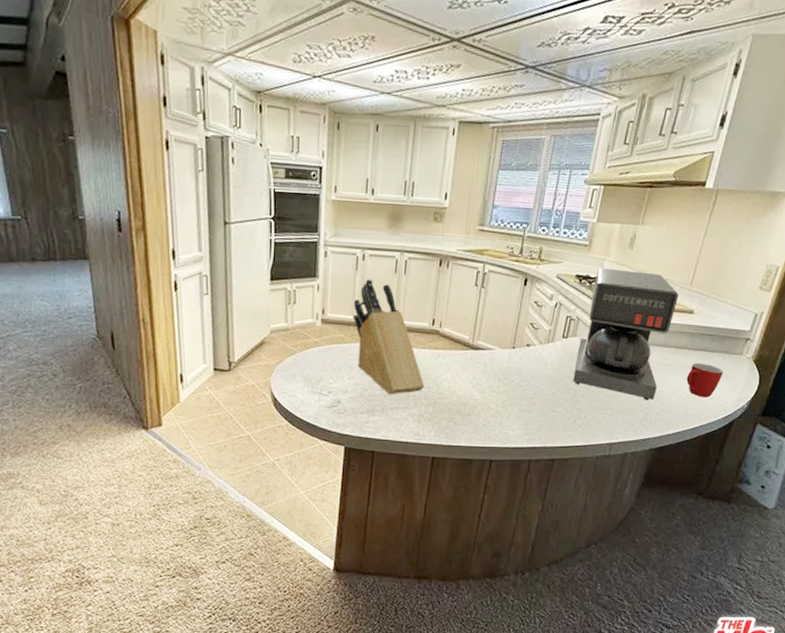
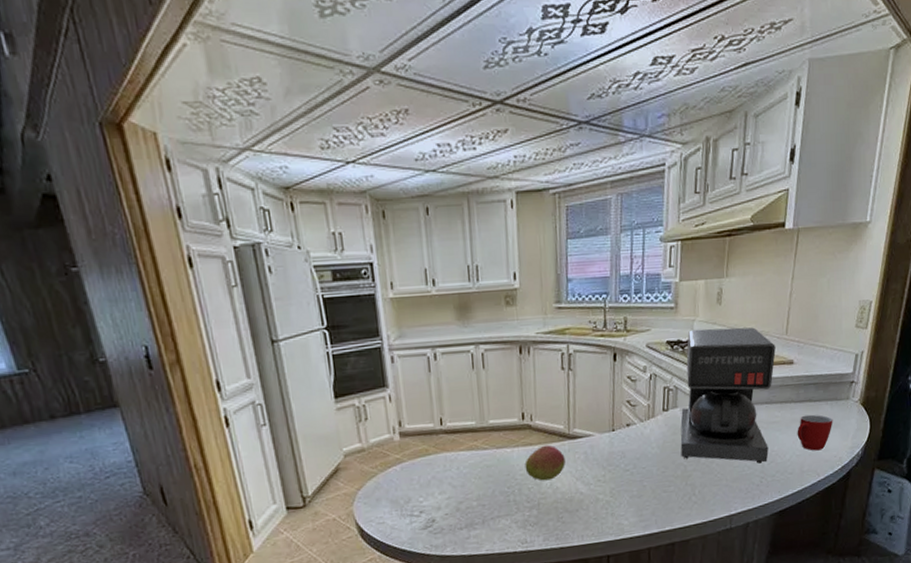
knife block: present [352,279,425,395] -> none [432,380,525,504]
fruit: none [428,351,466,383] -> present [525,444,565,481]

